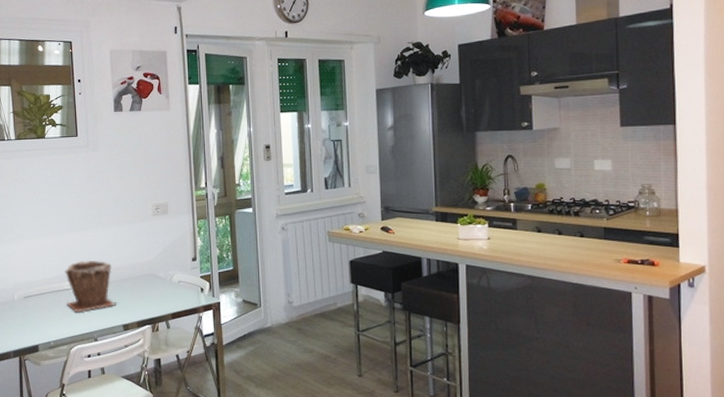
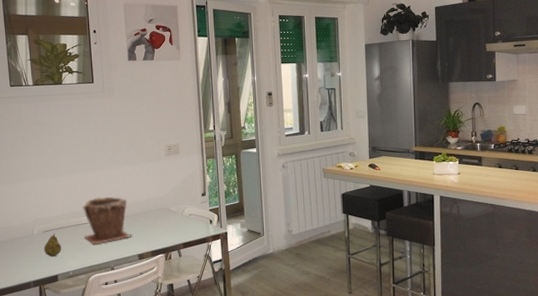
fruit: none [24,299,43,325] -> present [43,233,62,257]

